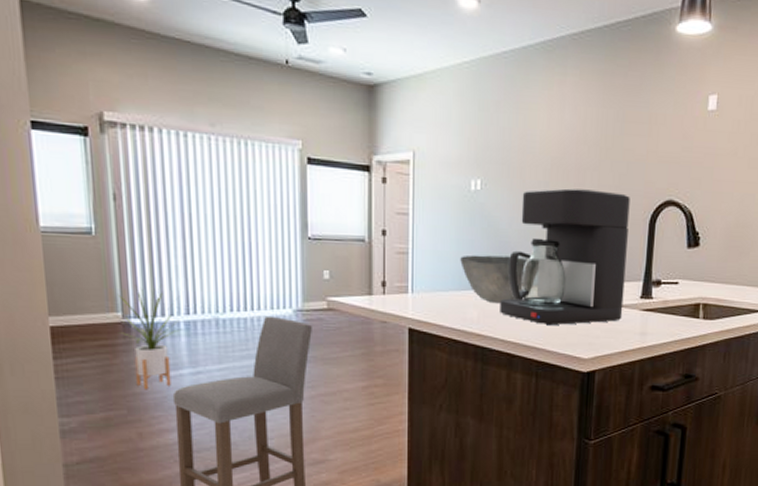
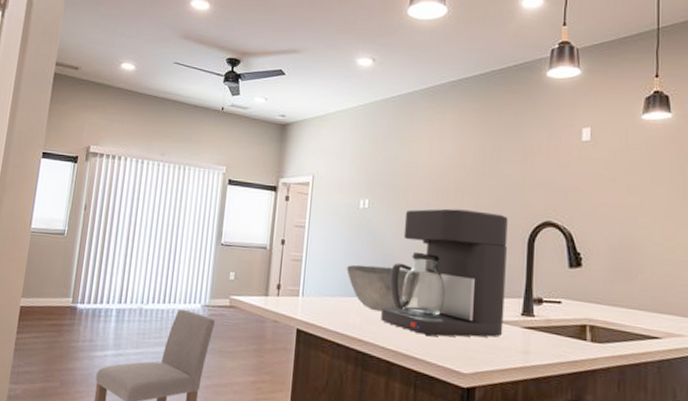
house plant: present [117,286,179,390] -> none [68,277,114,367]

